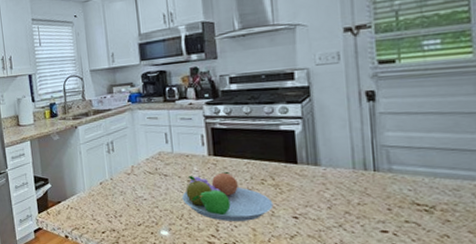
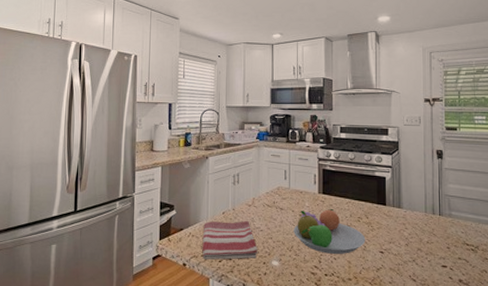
dish towel: none [81,189,144,231] -> present [202,220,258,260]

